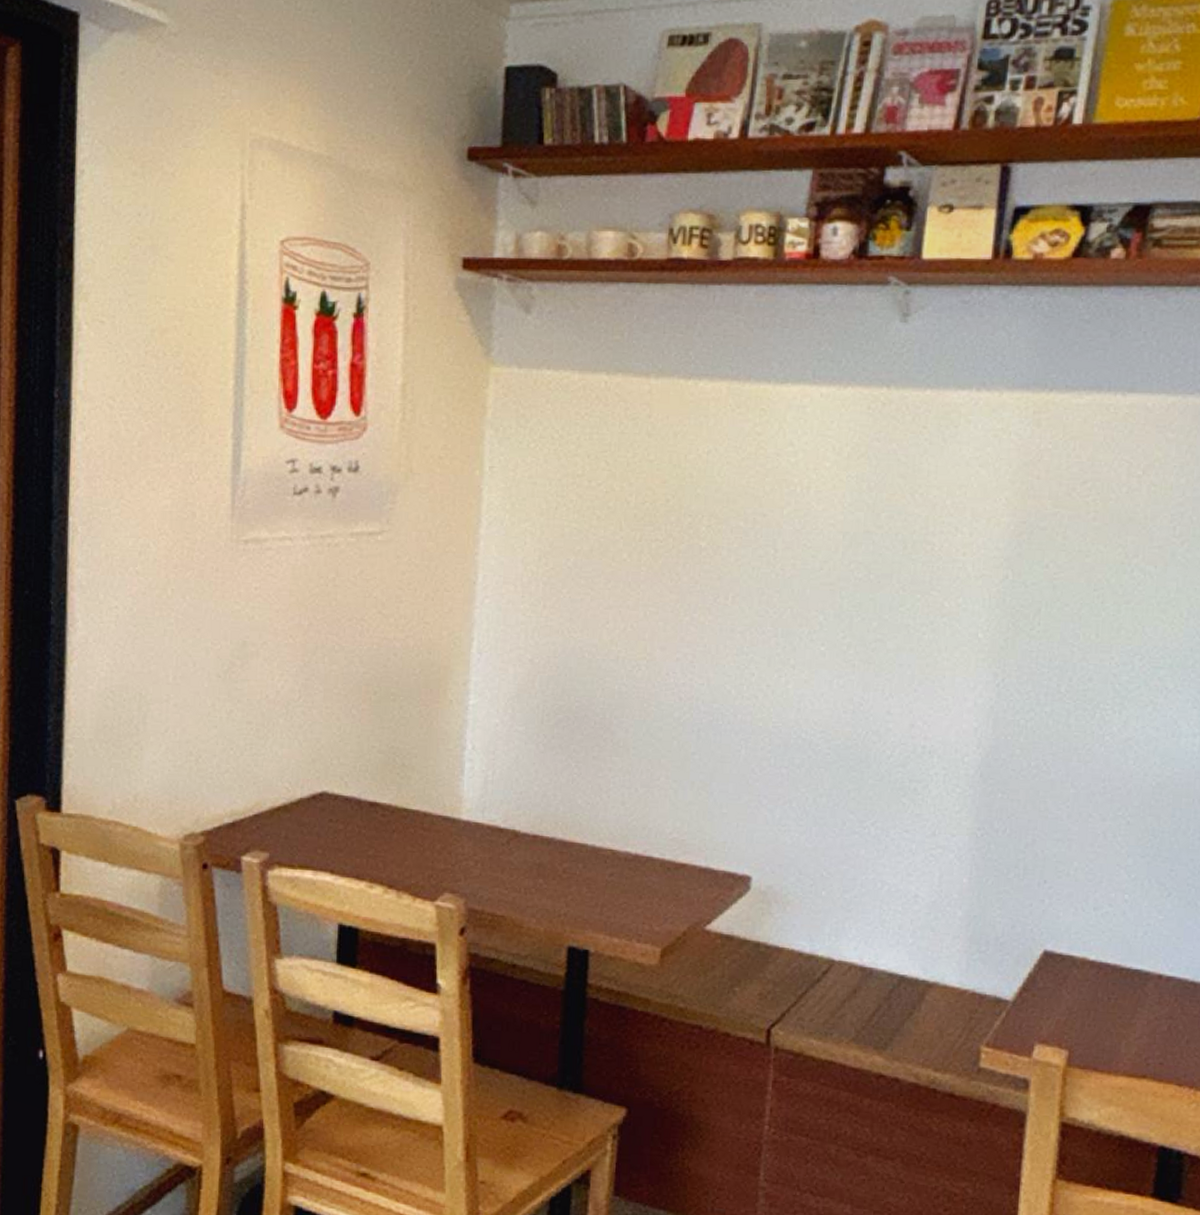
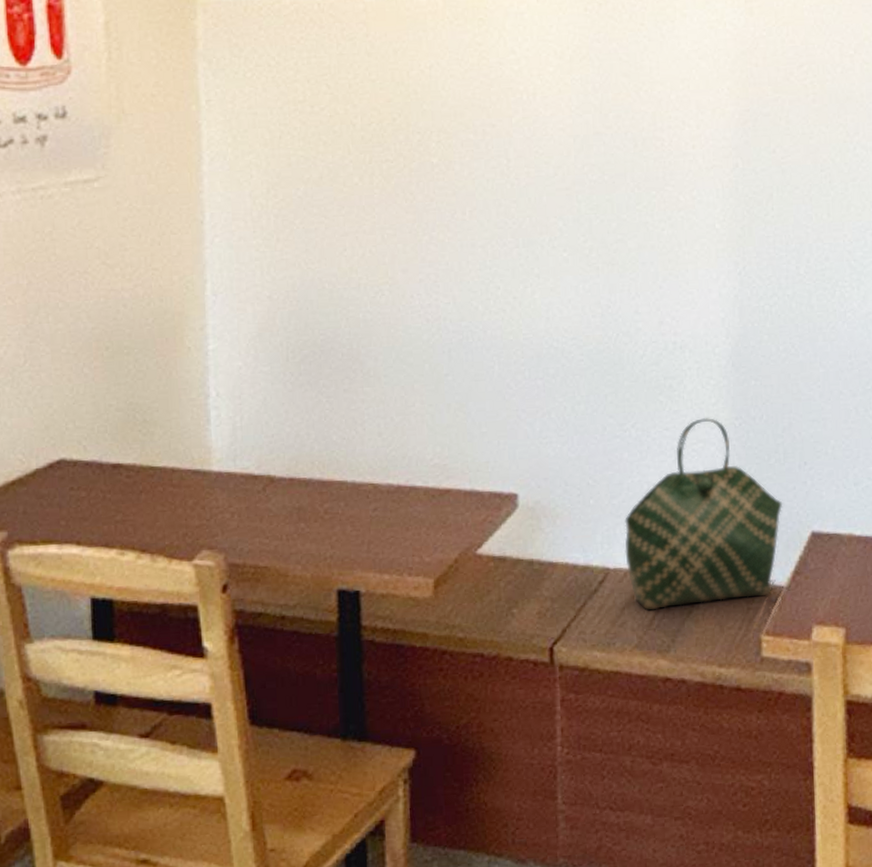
tote bag: none [851,824,1018,1008] -> present [624,417,783,611]

